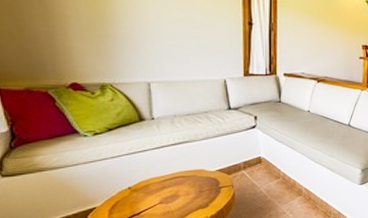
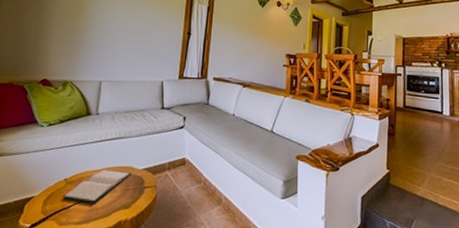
hardback book: none [130,174,205,207] -> present [63,169,132,203]

